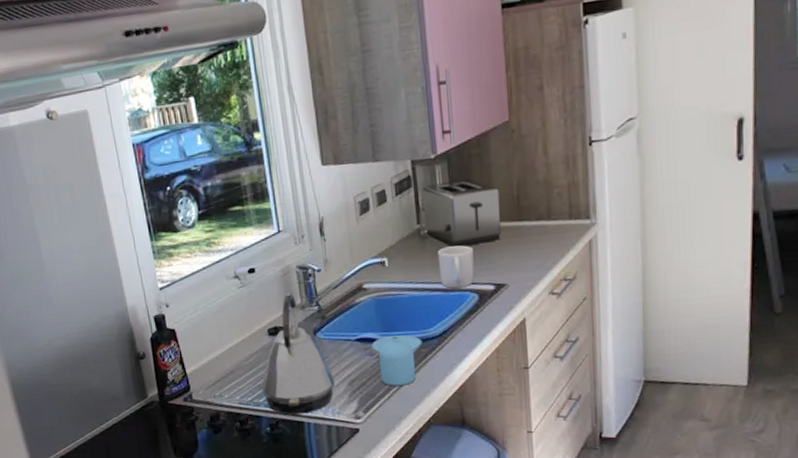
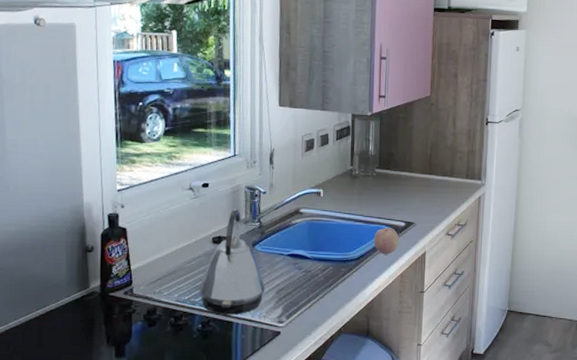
soap dispenser: present [371,335,422,386] -> none [301,255,343,298]
toaster: present [422,178,502,248] -> none [357,135,417,189]
mug: present [437,245,475,288] -> none [363,187,393,221]
fruit: none [457,293,490,327] -> present [374,228,400,254]

